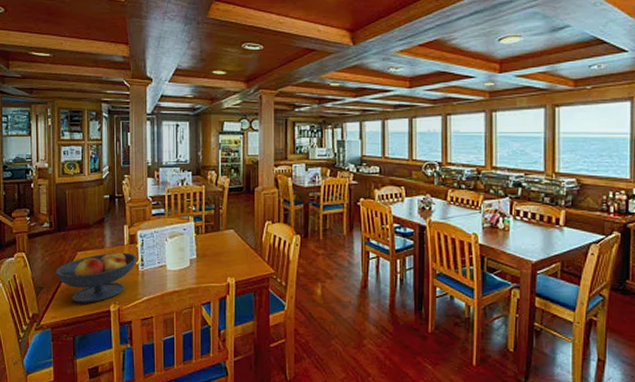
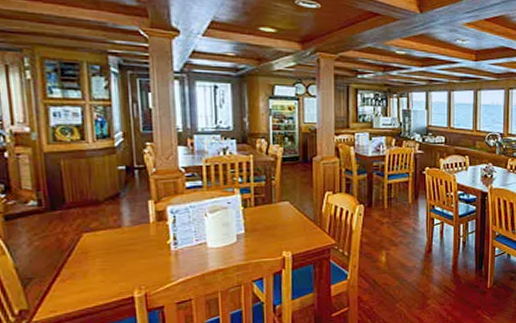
fruit bowl: present [55,251,137,303] -> none [50,230,168,292]

